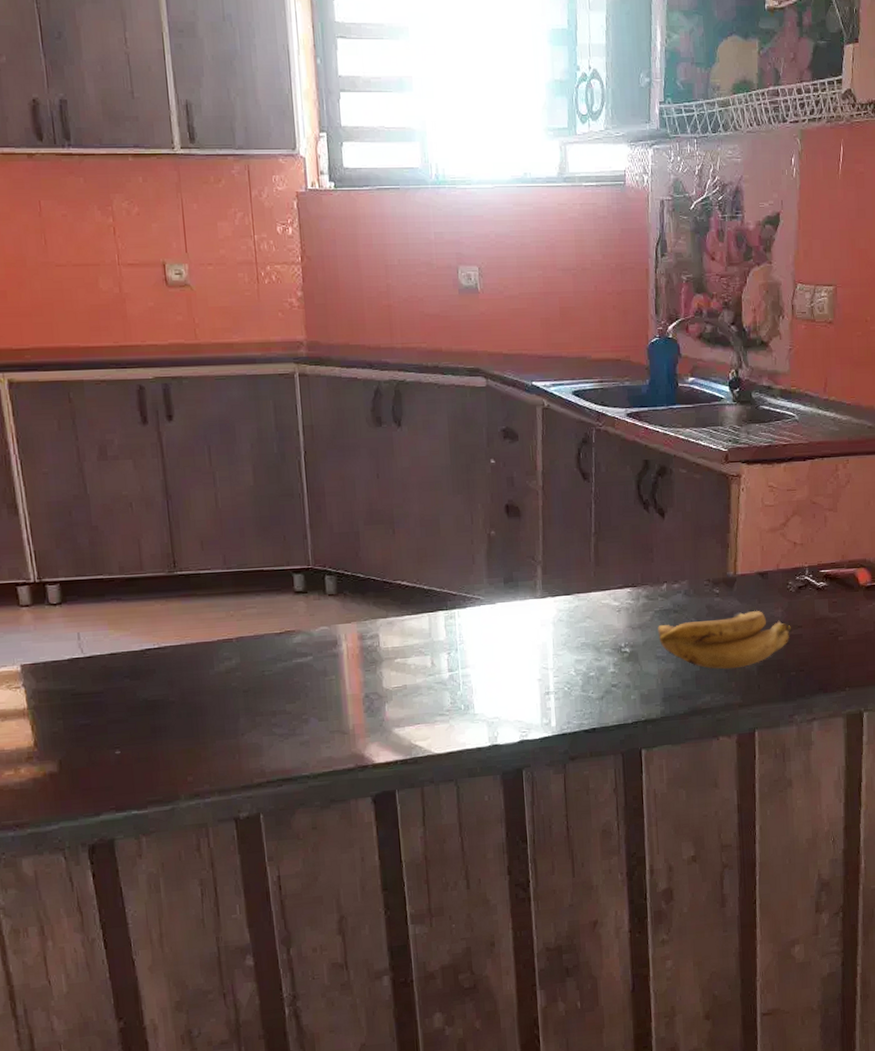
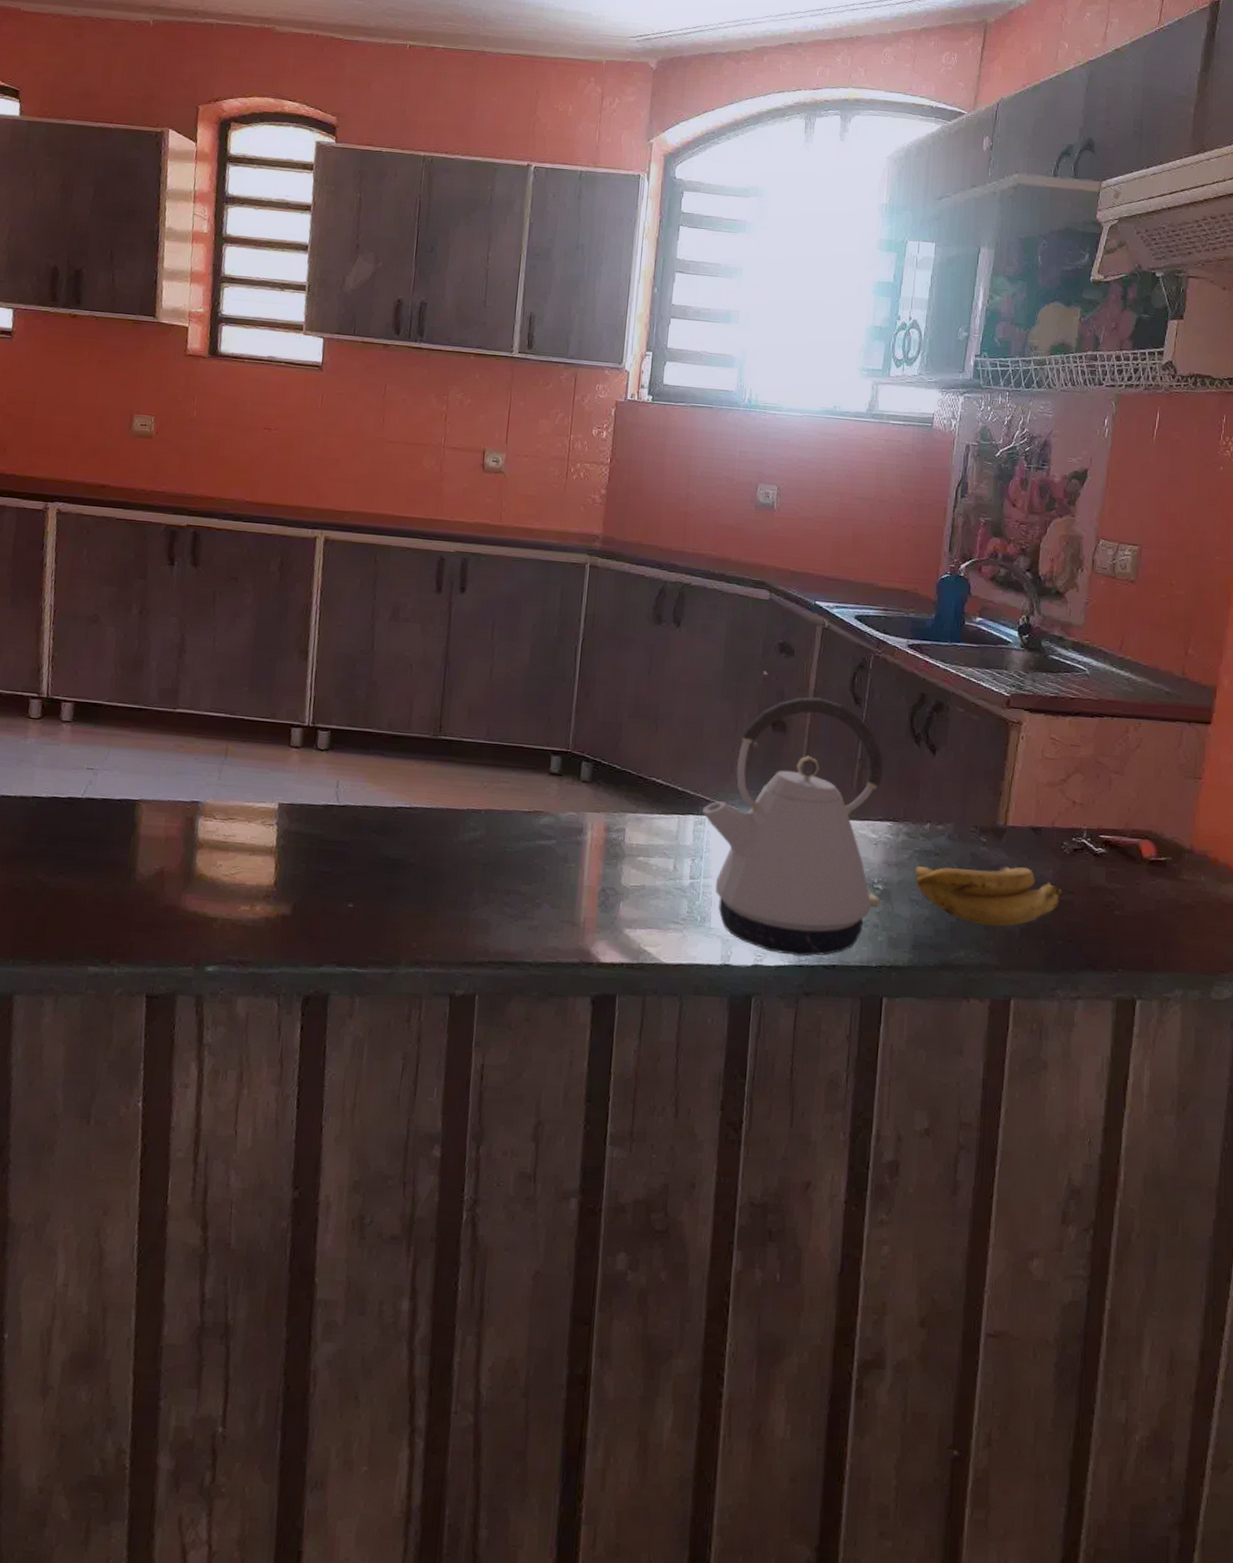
kettle: none [451,478,629,727] -> present [702,697,884,957]

